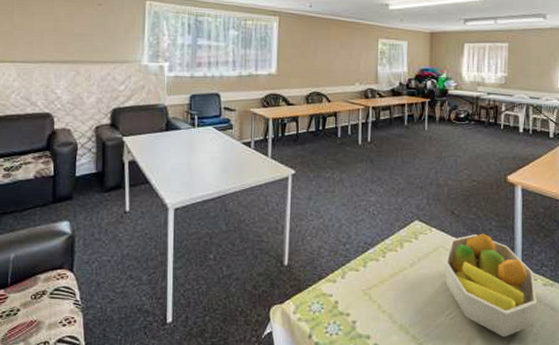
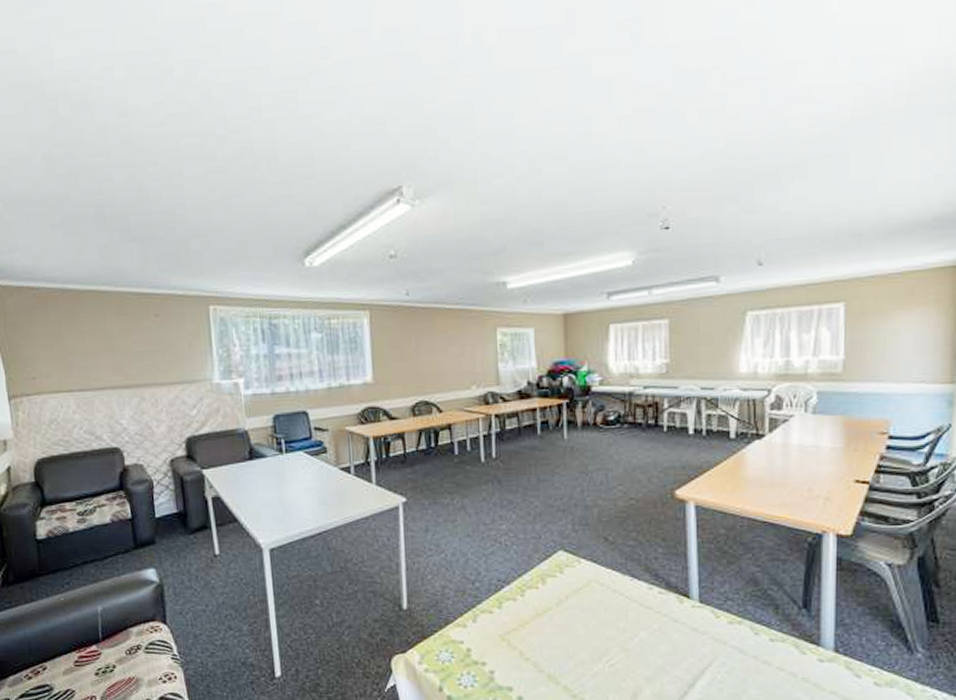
fruit bowl: present [445,233,538,338] -> none [599,563,722,687]

